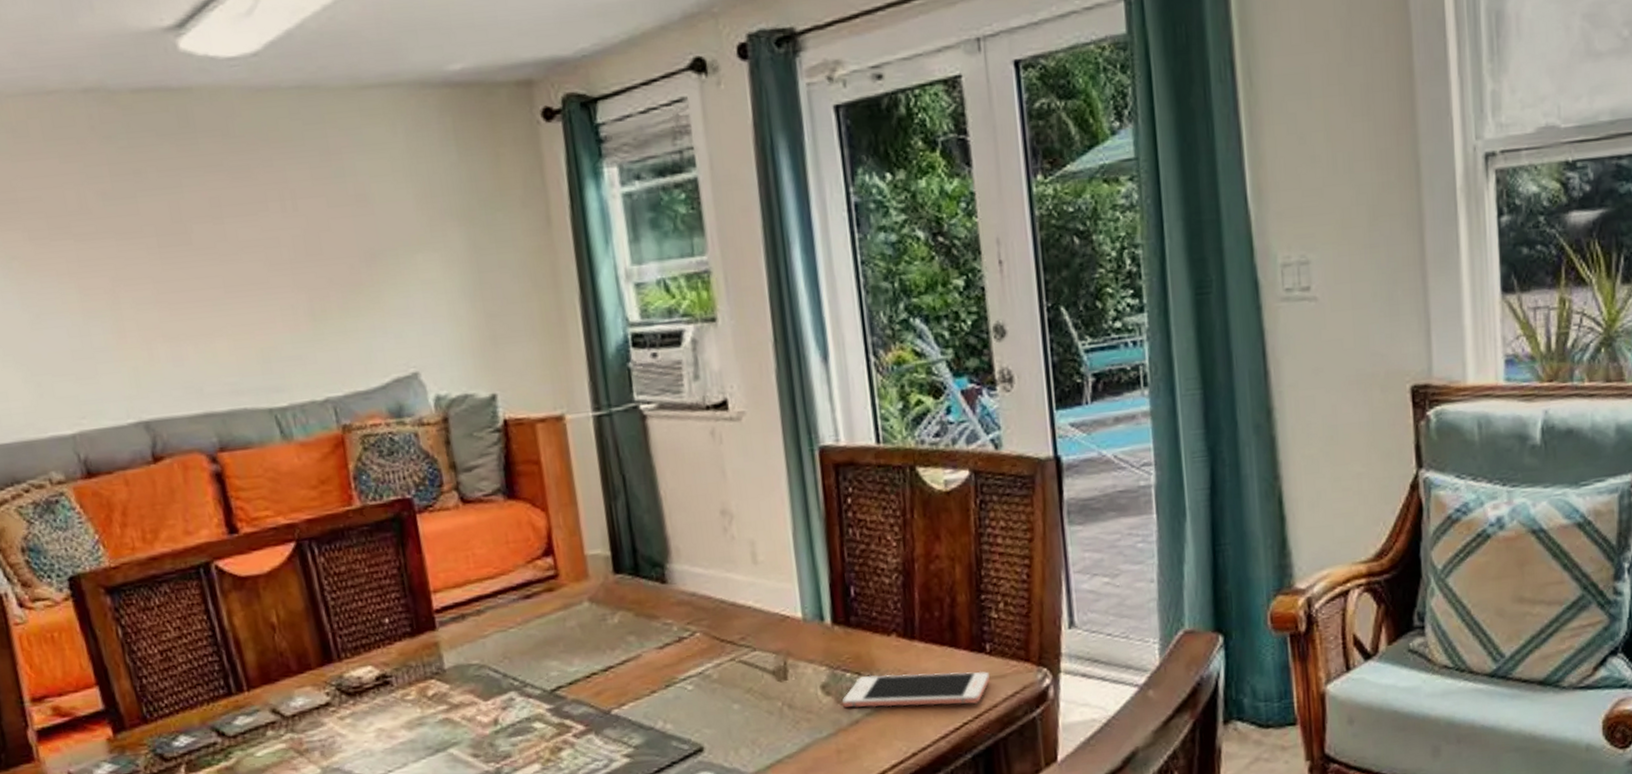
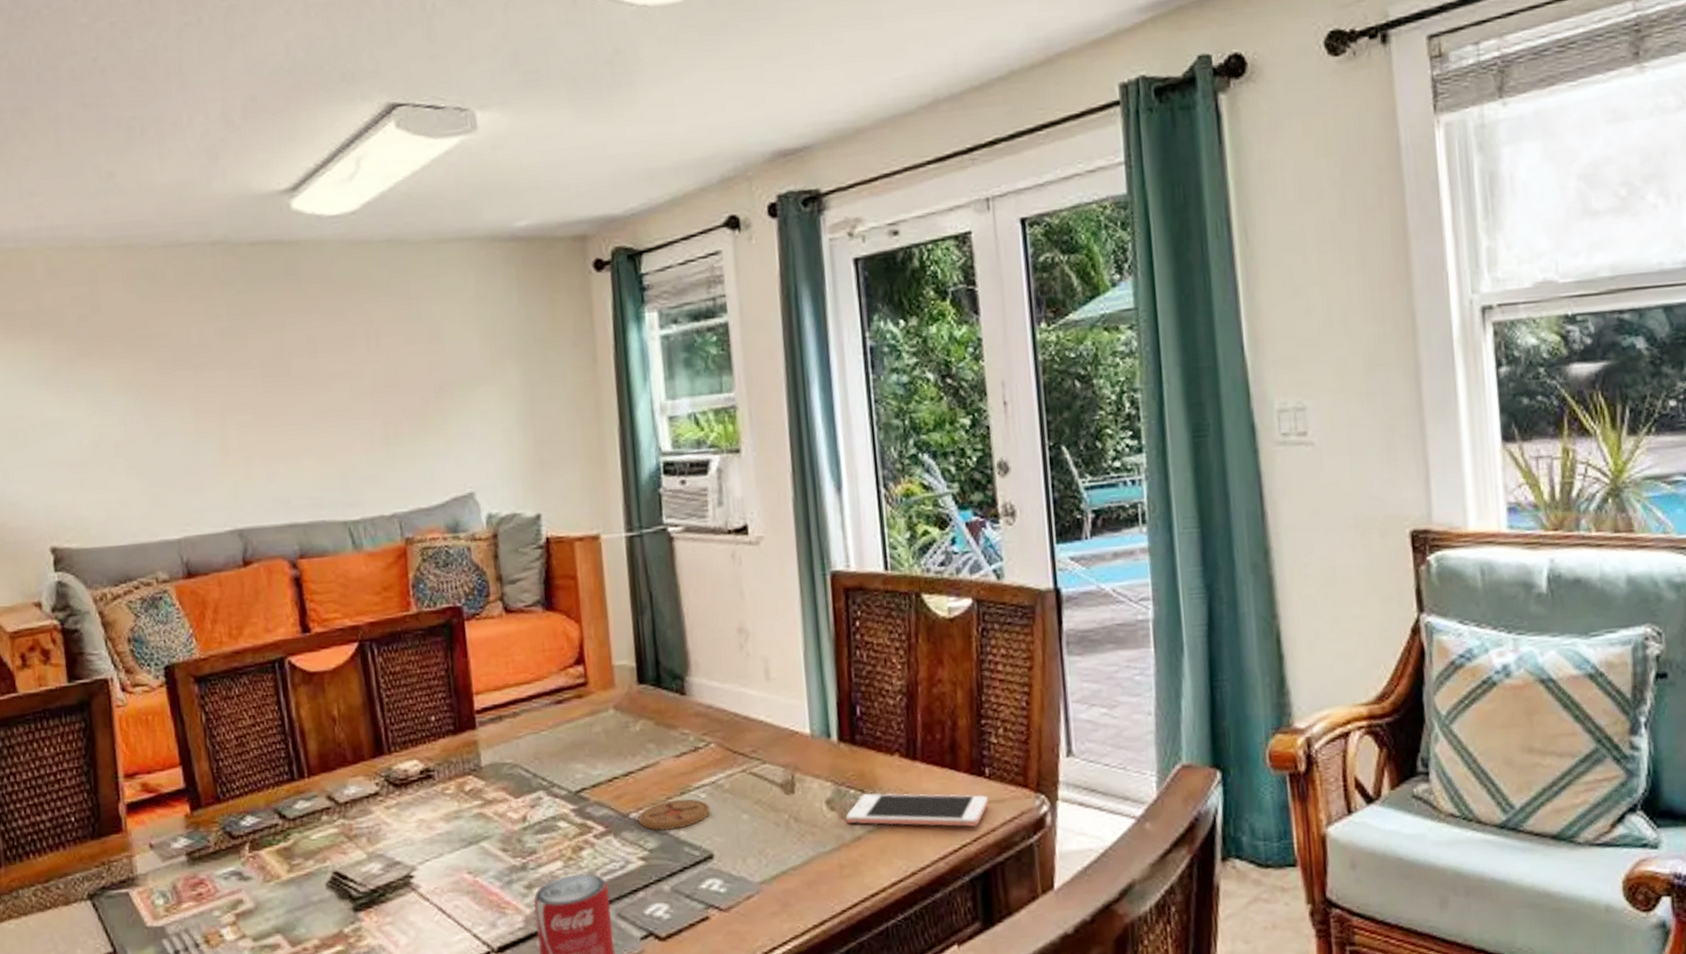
coaster: none [620,690,698,727] -> present [638,798,710,831]

